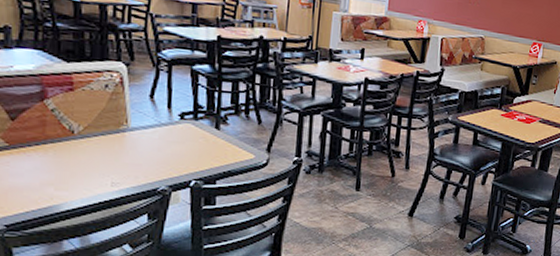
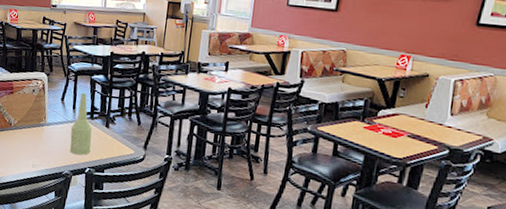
bottle: none [166,87,197,165] -> present [69,92,92,155]

